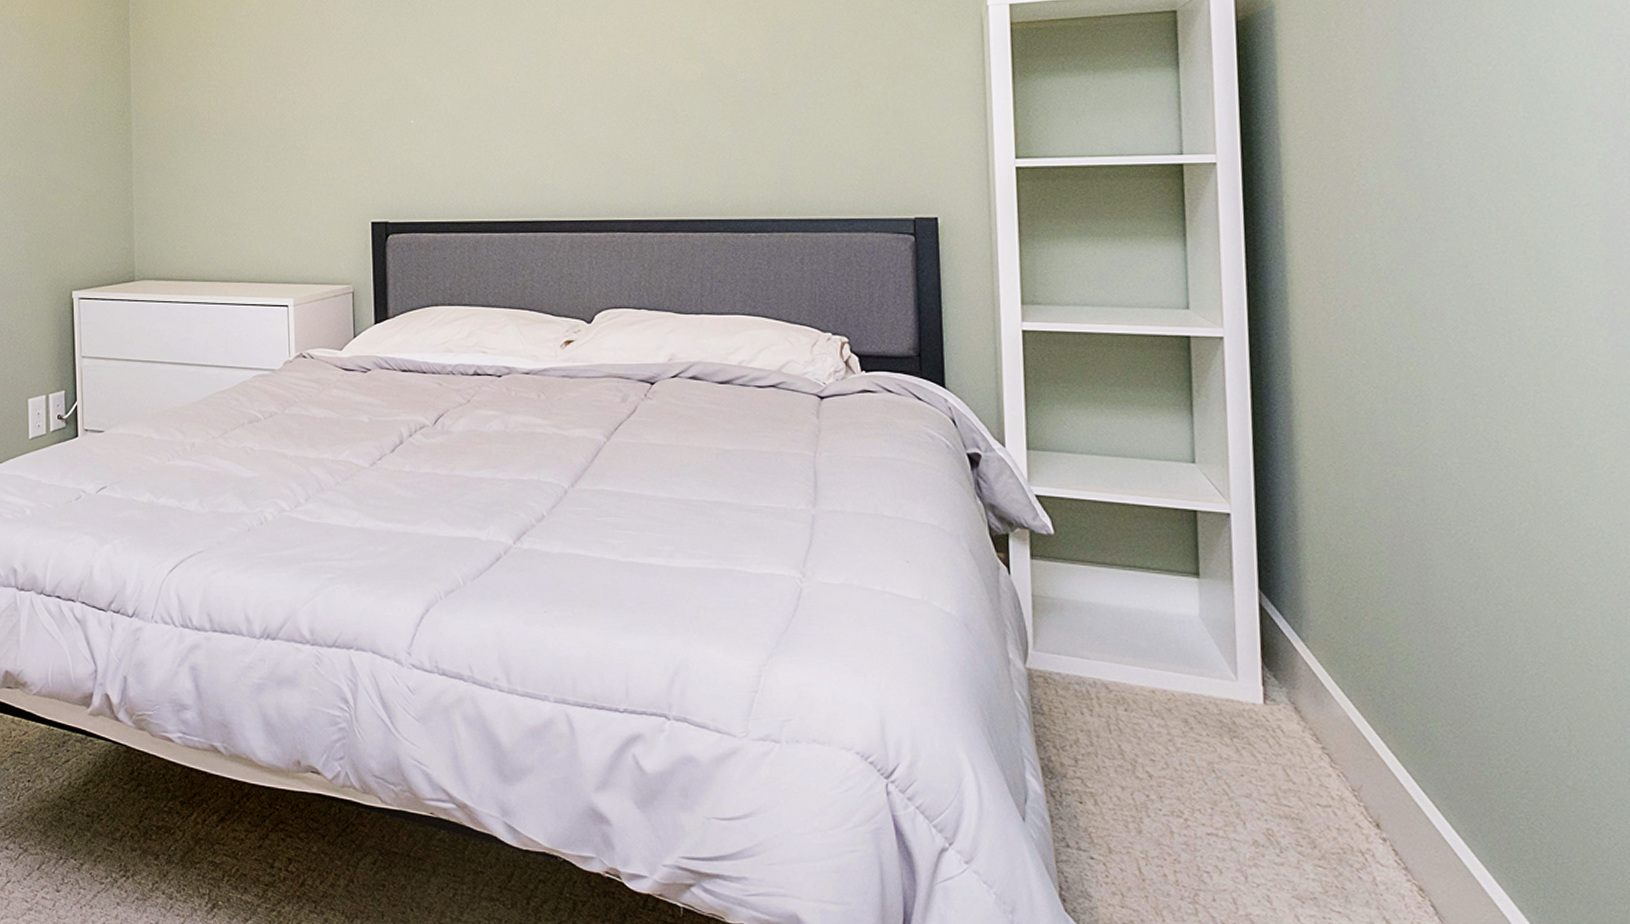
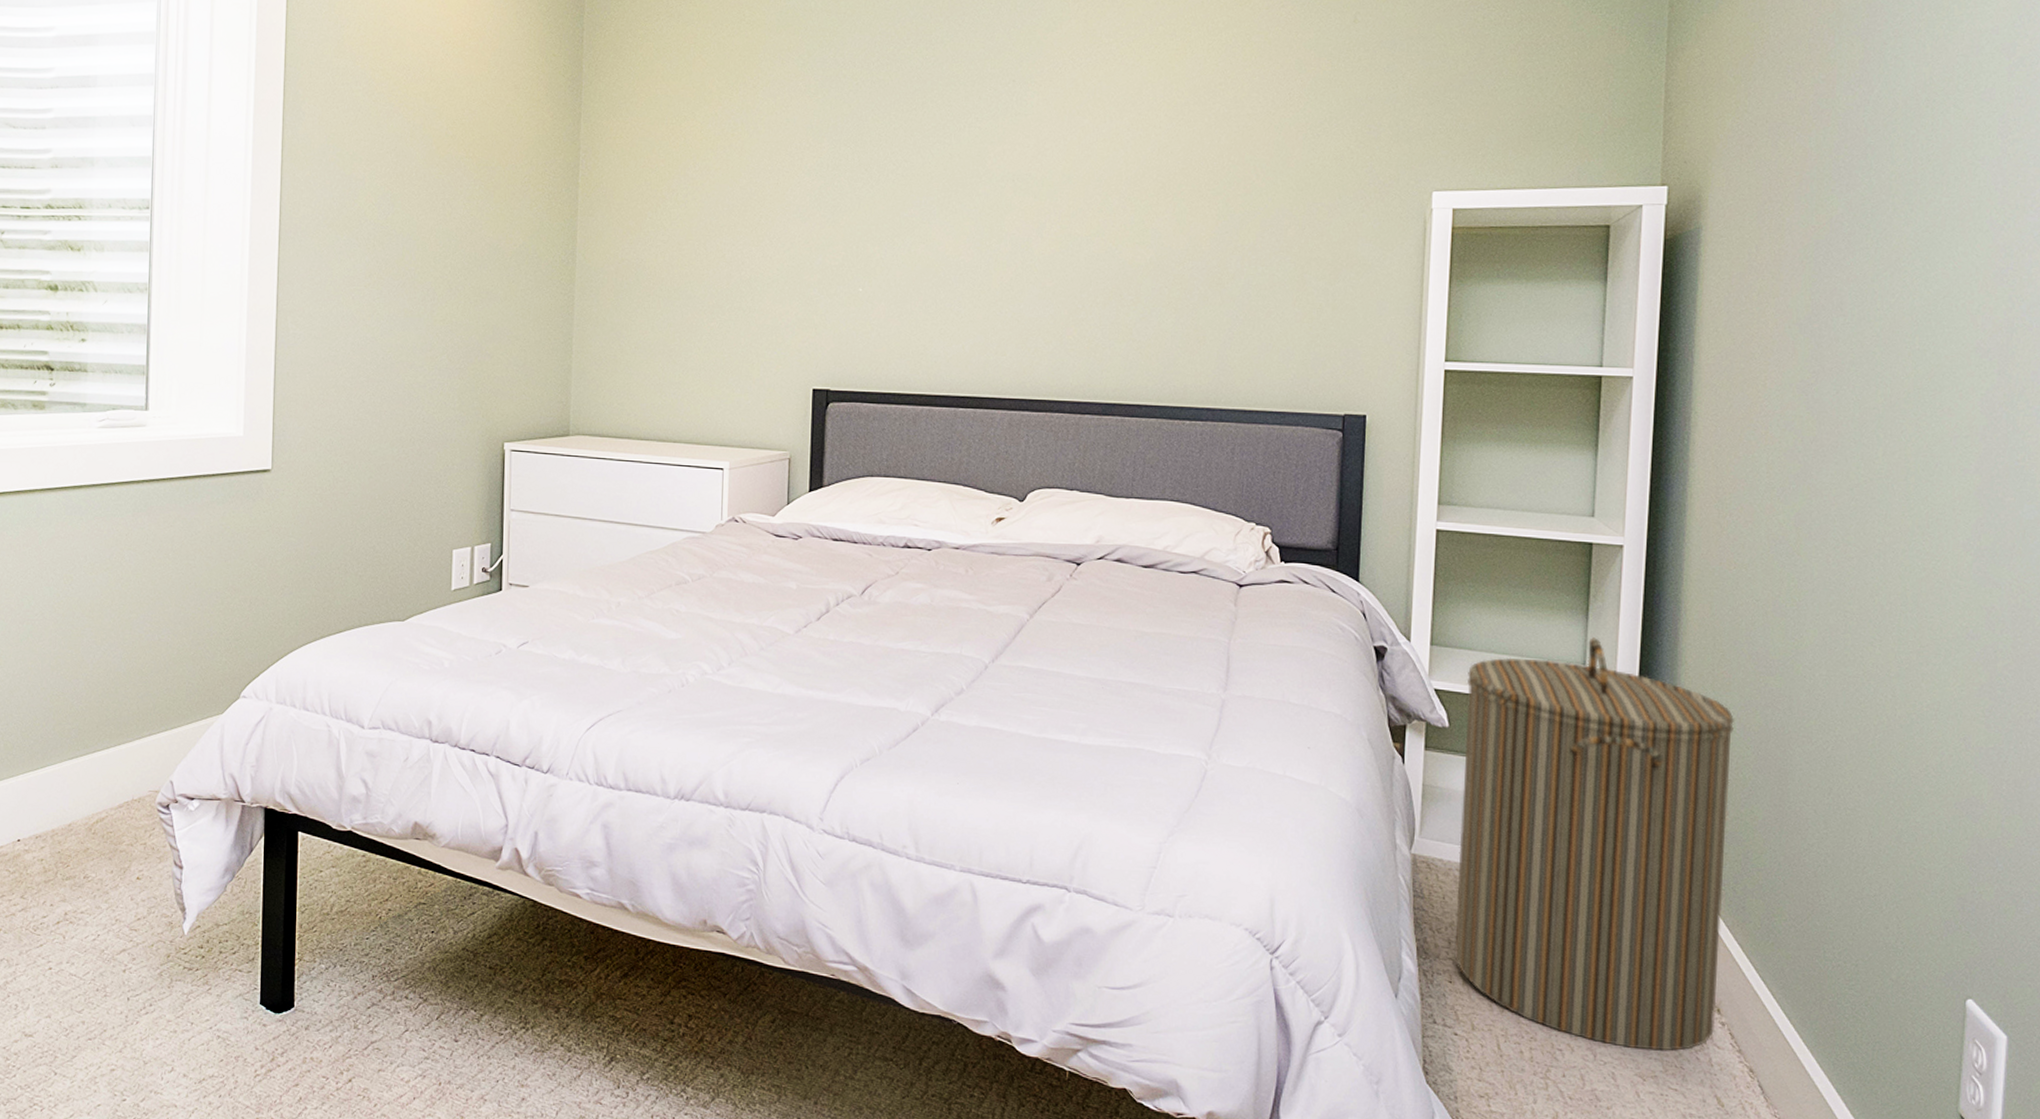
laundry hamper: none [1069,434,1375,871] -> present [1454,637,1734,1051]

